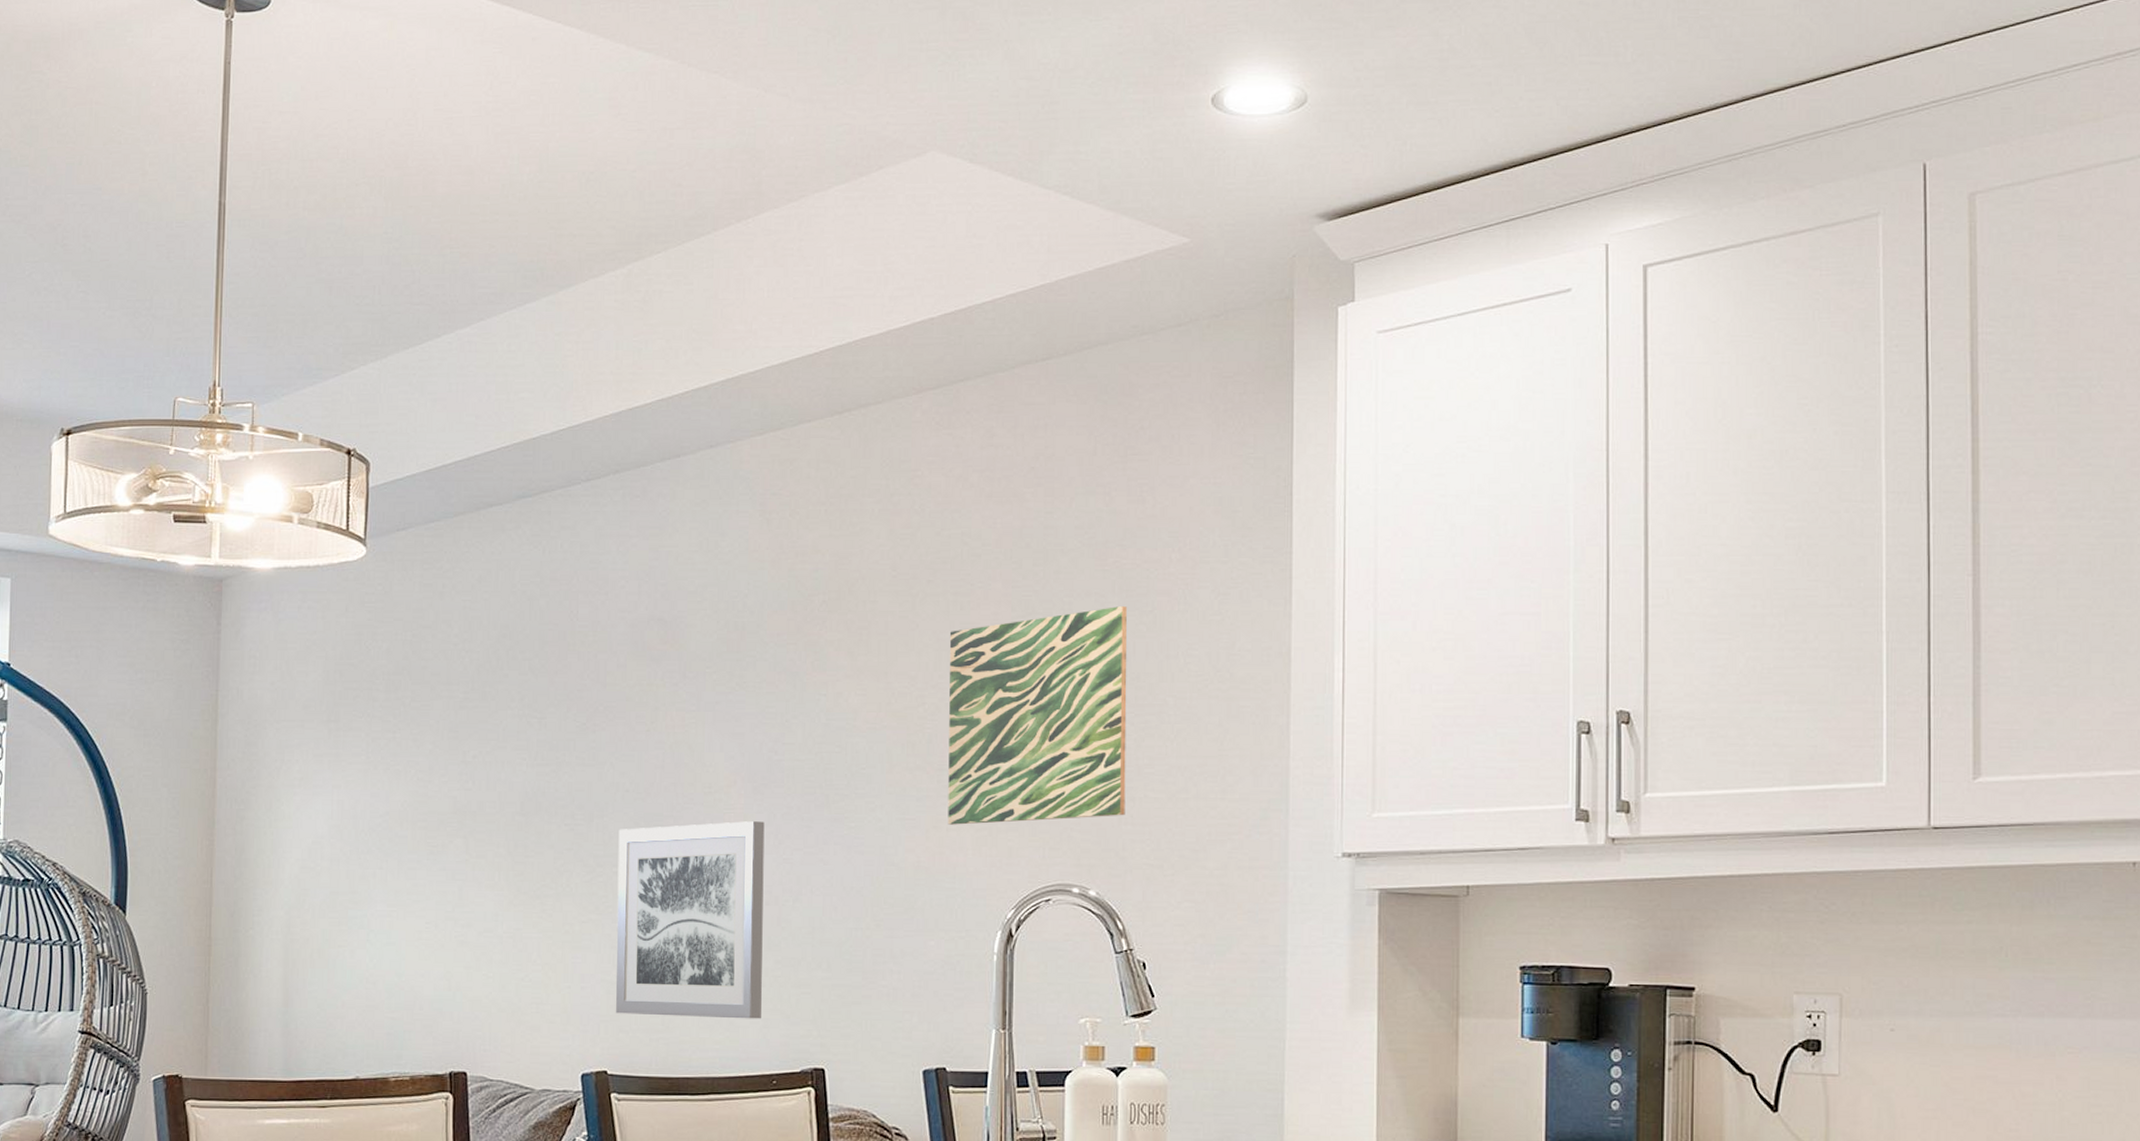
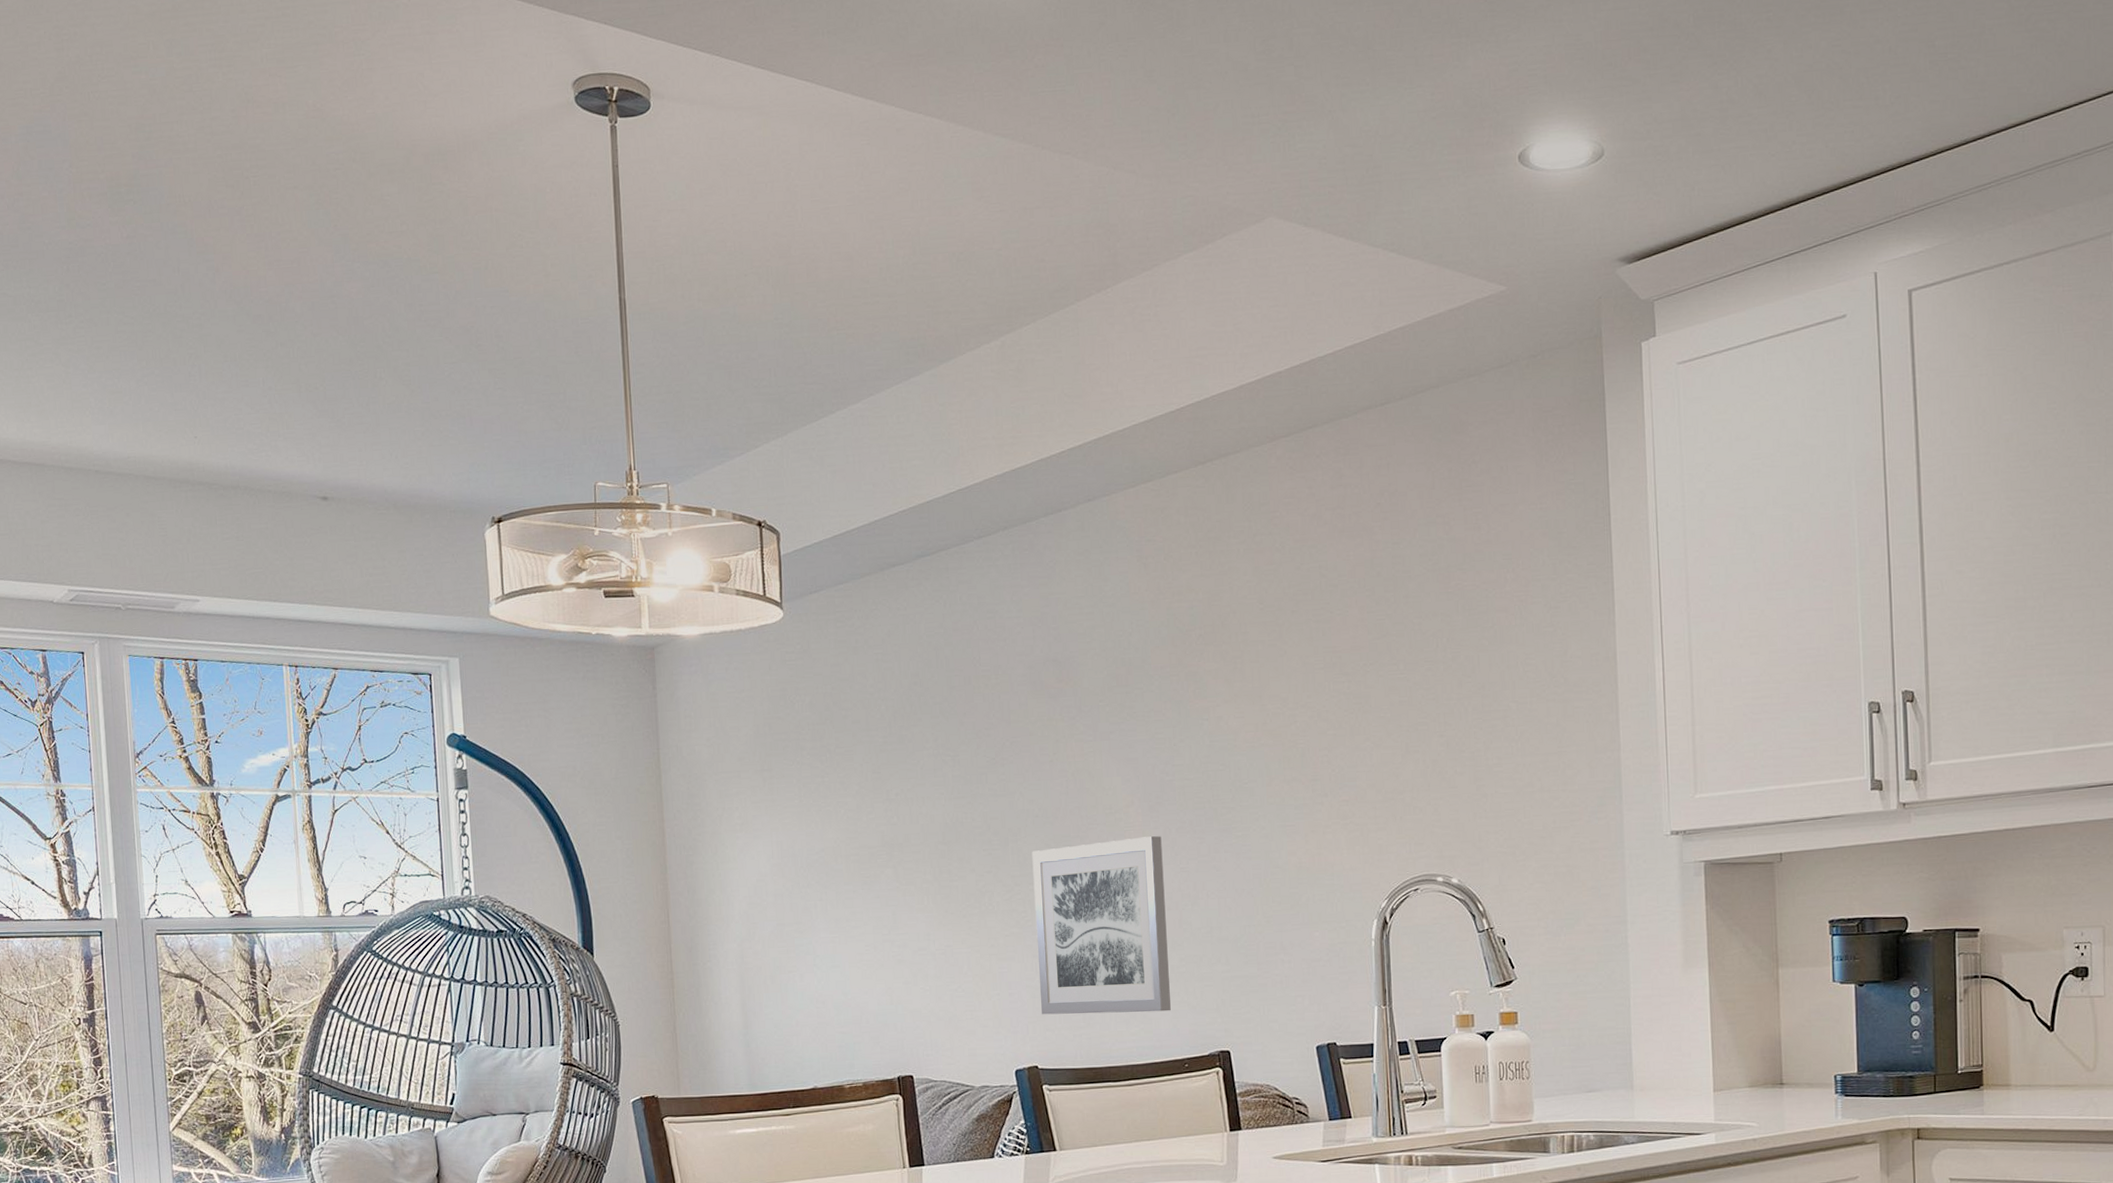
wall art: present [948,606,1127,825] -> none [1314,624,1479,828]

